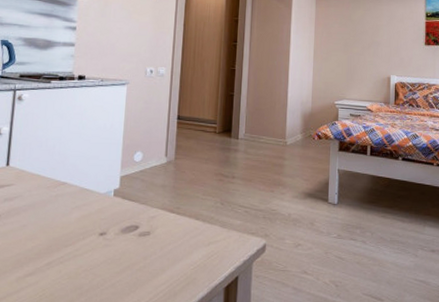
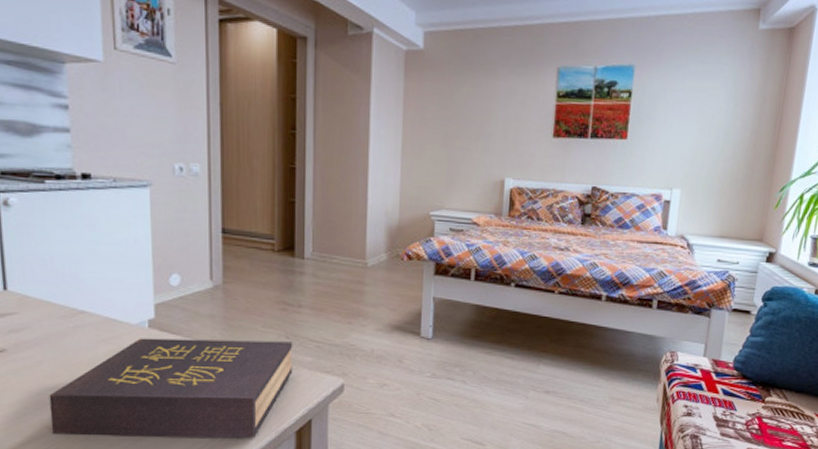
hardback book: none [23,205,226,294] -> present [49,338,293,438]

